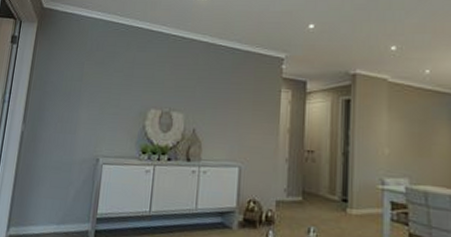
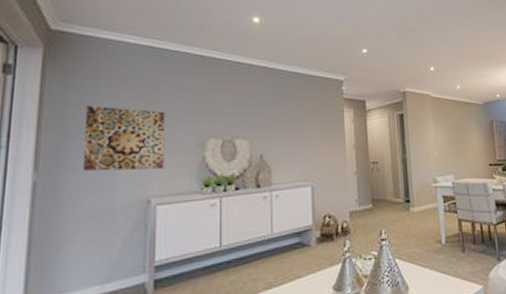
wall art: none [54,72,117,133] -> present [82,106,165,172]

